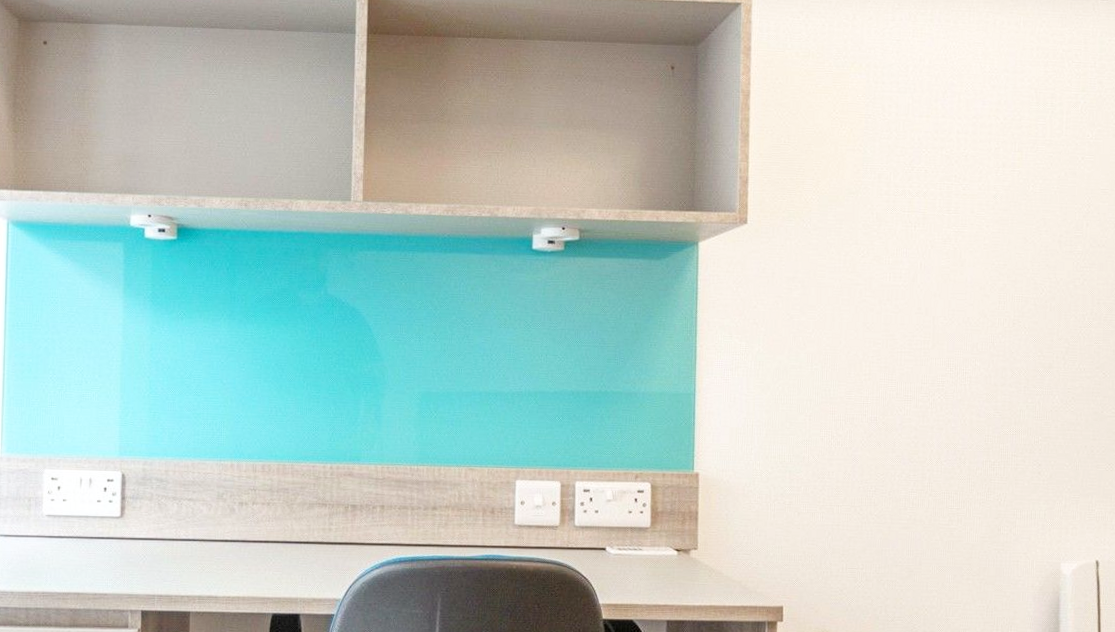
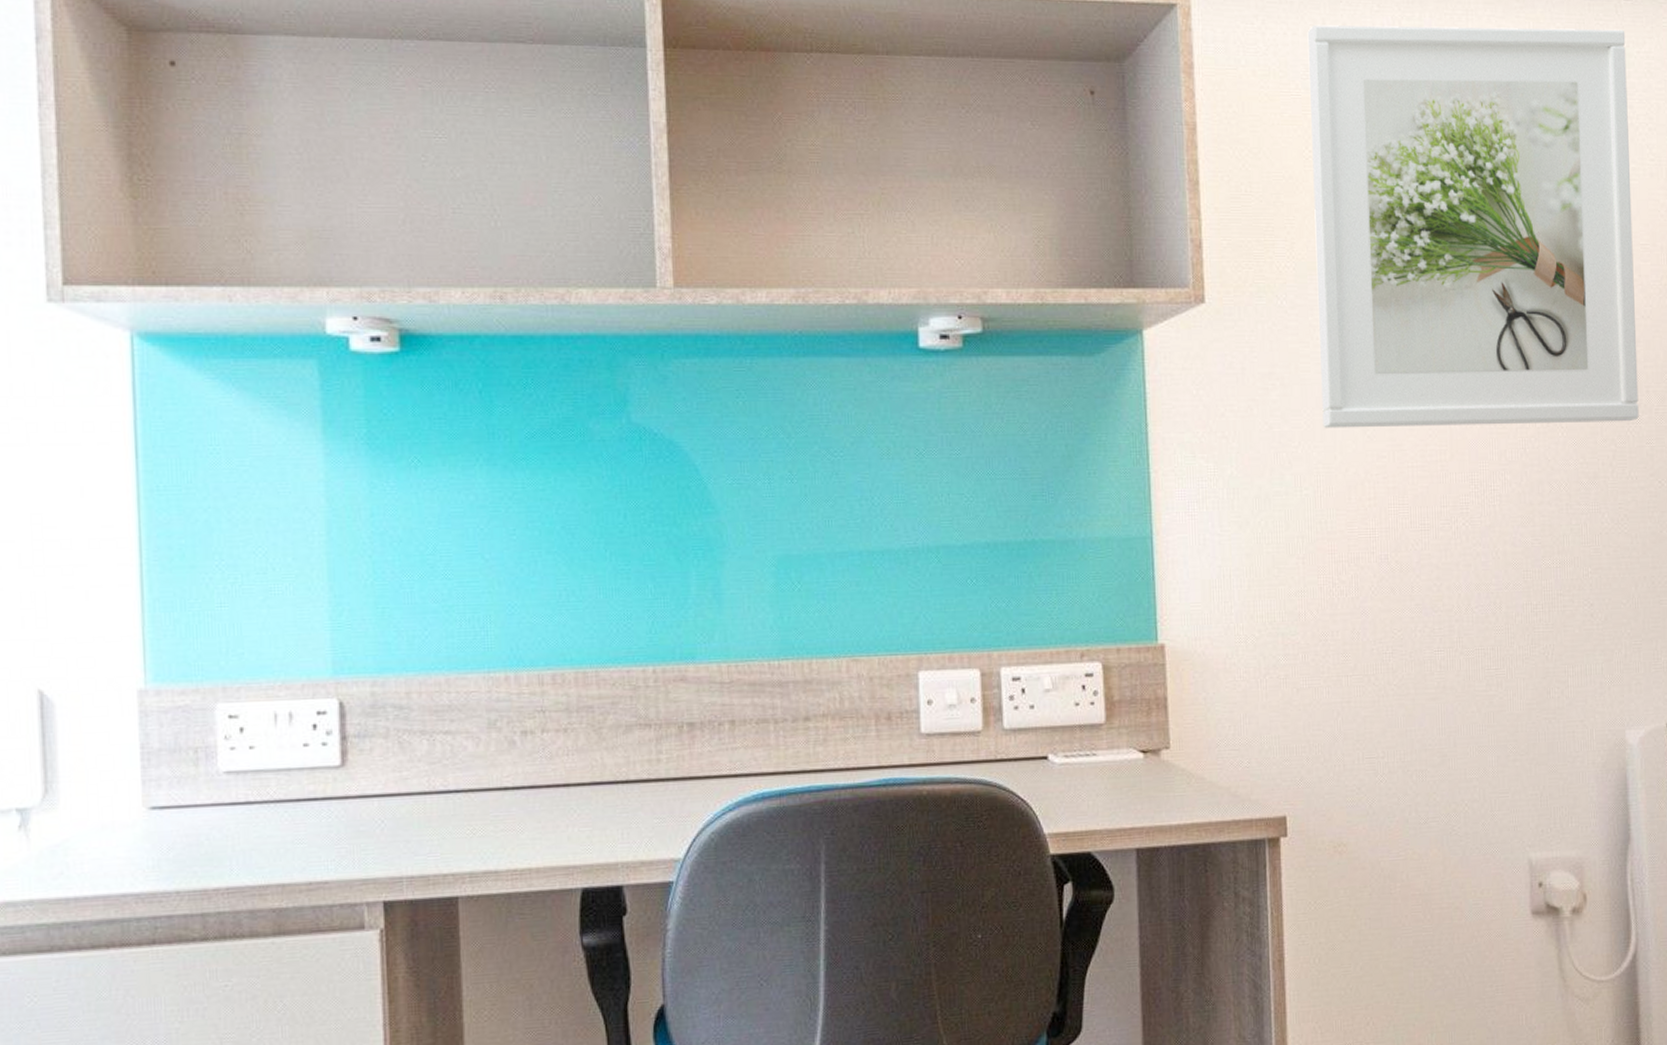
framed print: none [832,18,1100,326] -> present [1307,24,1639,429]

